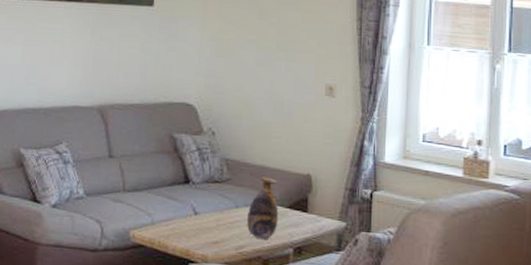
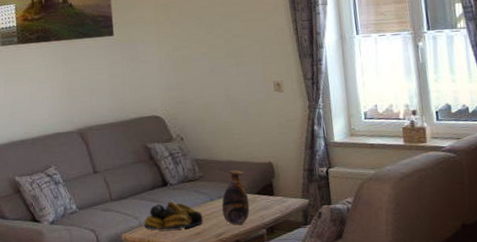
fruit bowl: none [157,201,224,235] -> present [144,201,203,230]

